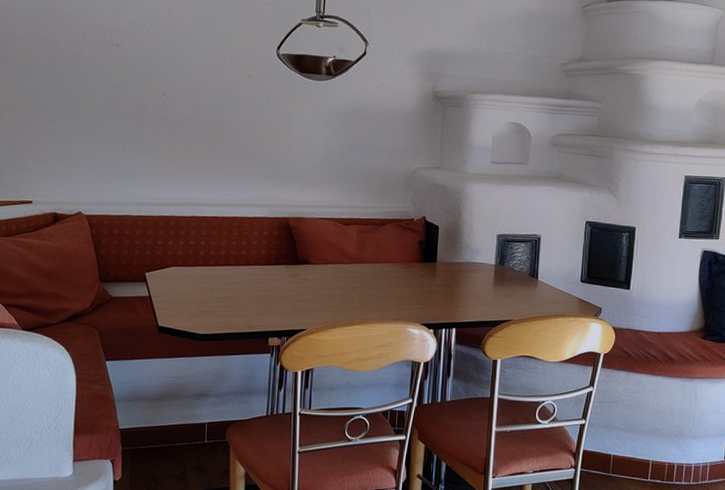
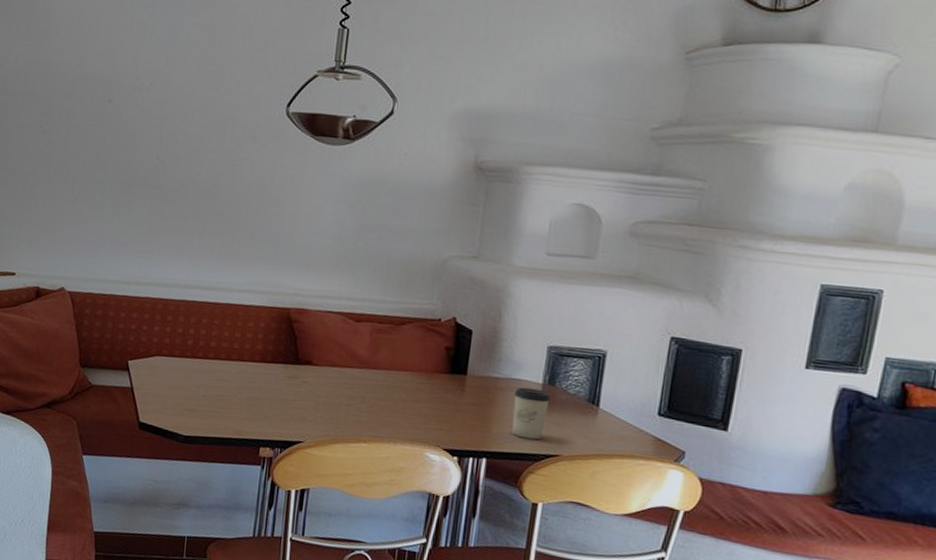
cup: none [473,268,502,310] -> present [511,387,551,440]

